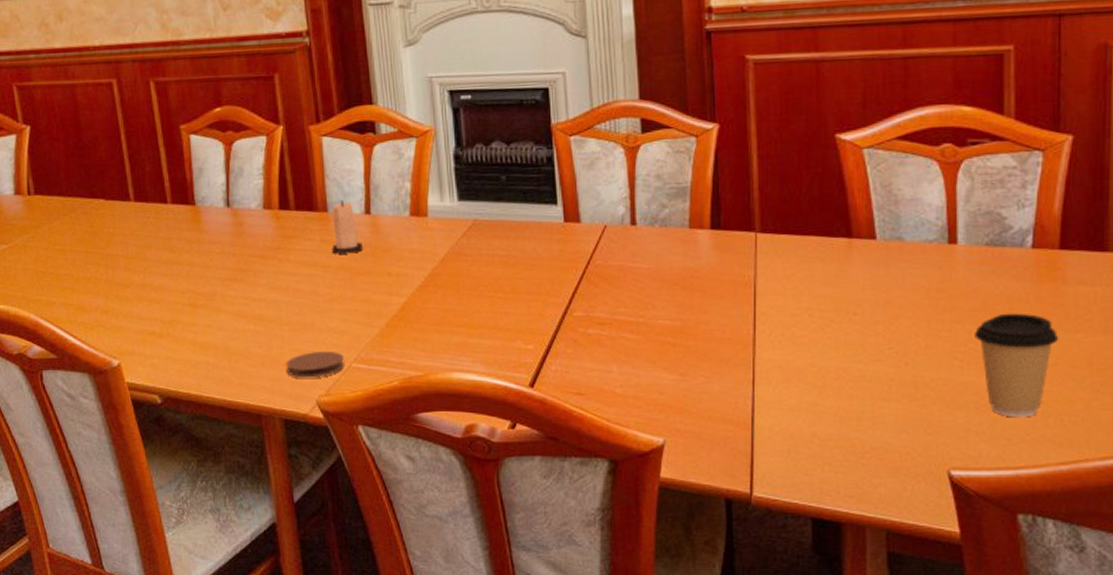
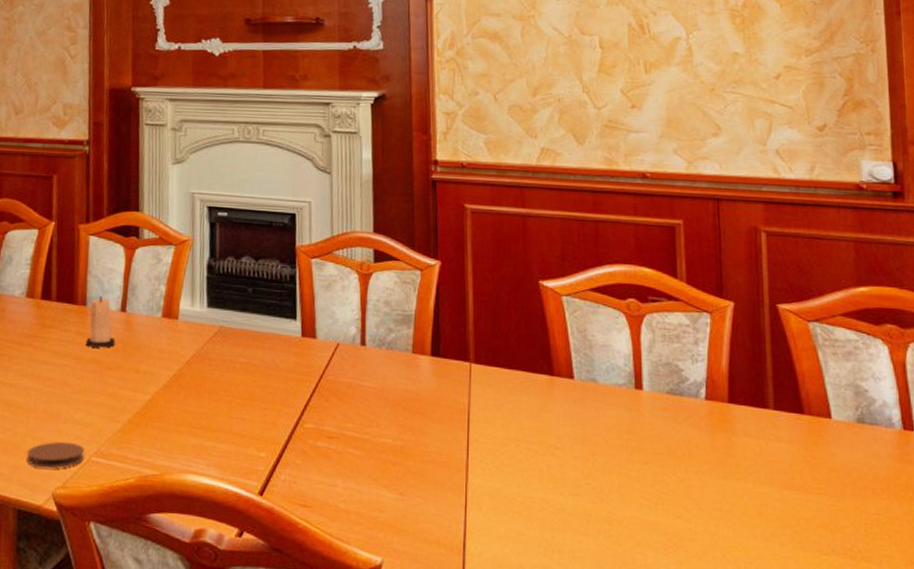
coffee cup: present [975,313,1059,418] -> none [660,458,733,562]

